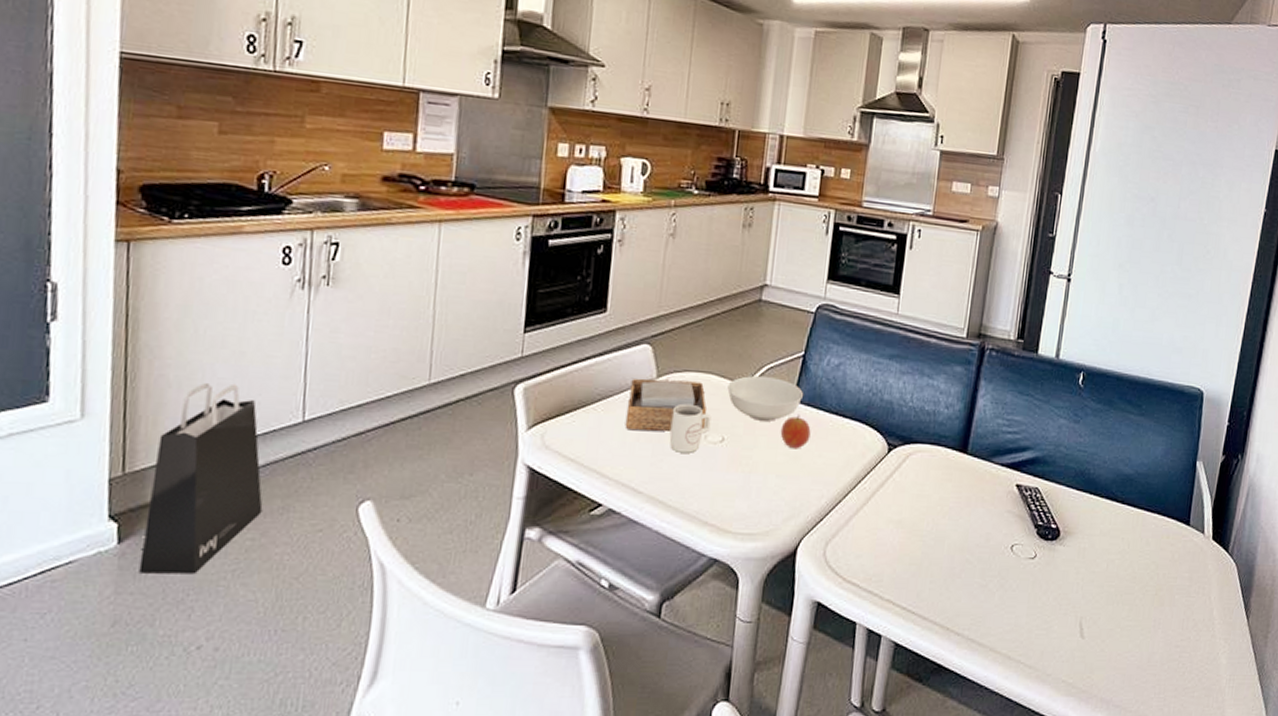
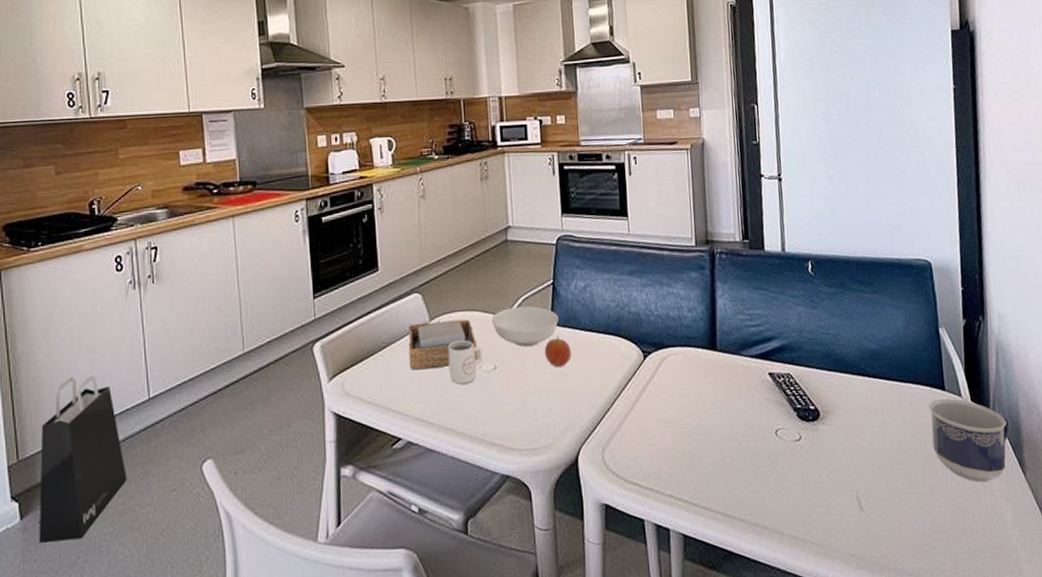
cup: none [1165,534,1245,622] -> present [929,398,1011,482]

